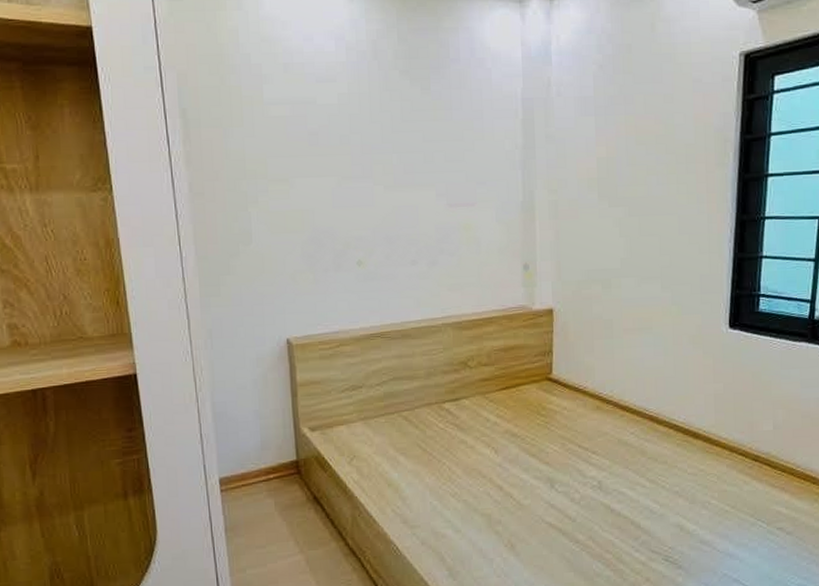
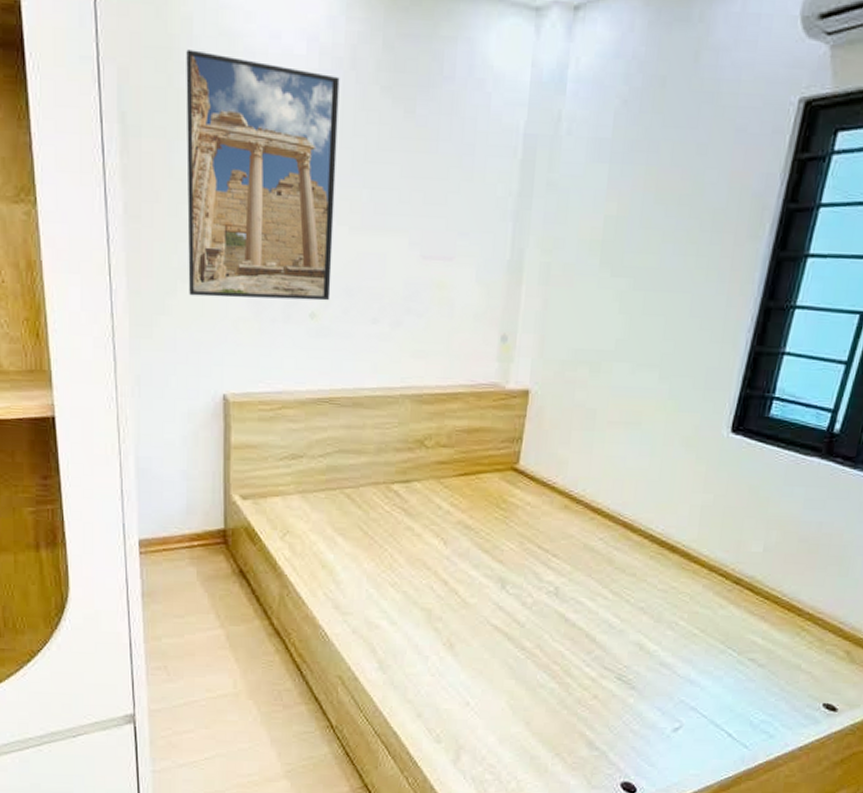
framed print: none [235,54,374,256] -> present [186,49,340,301]

